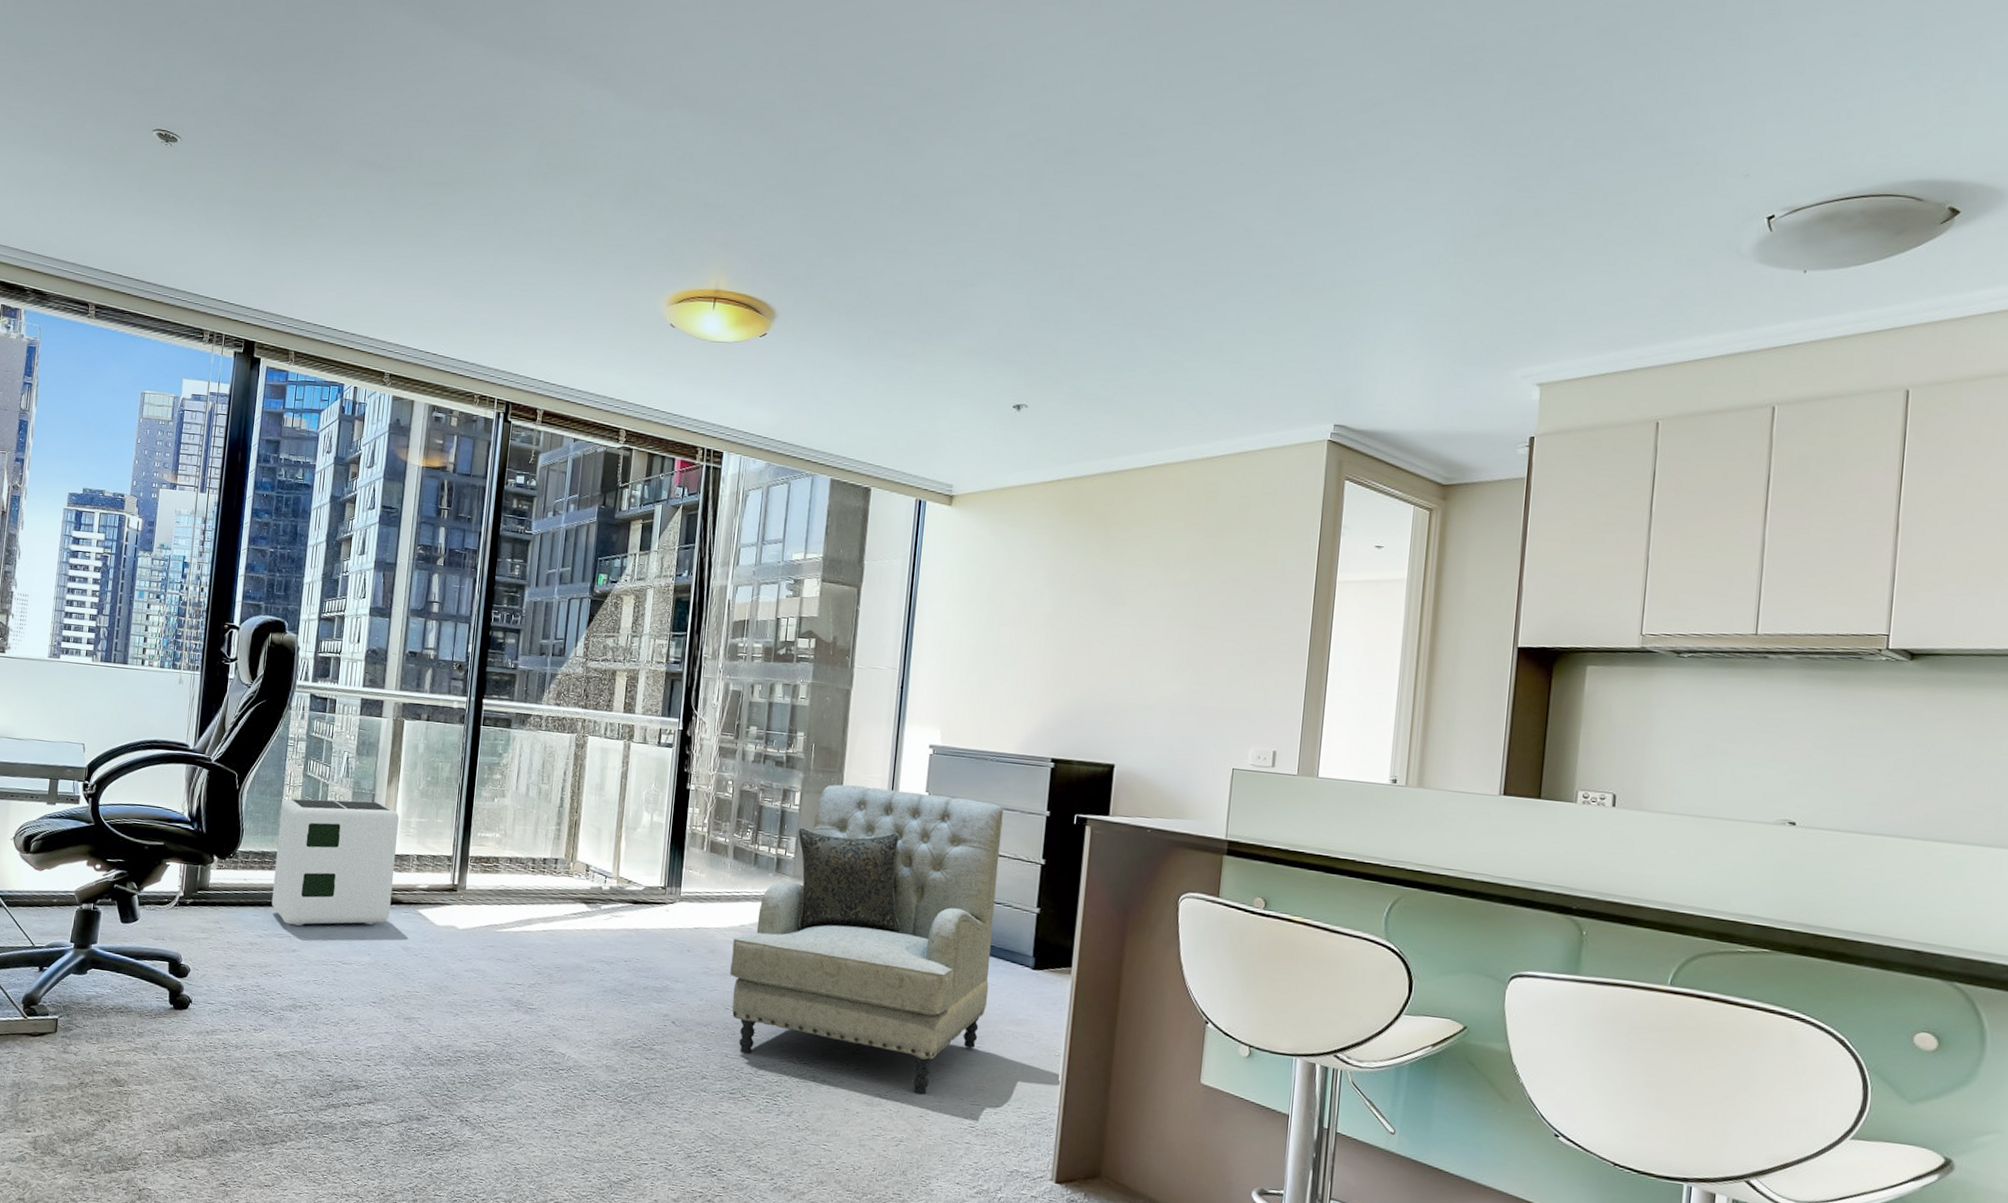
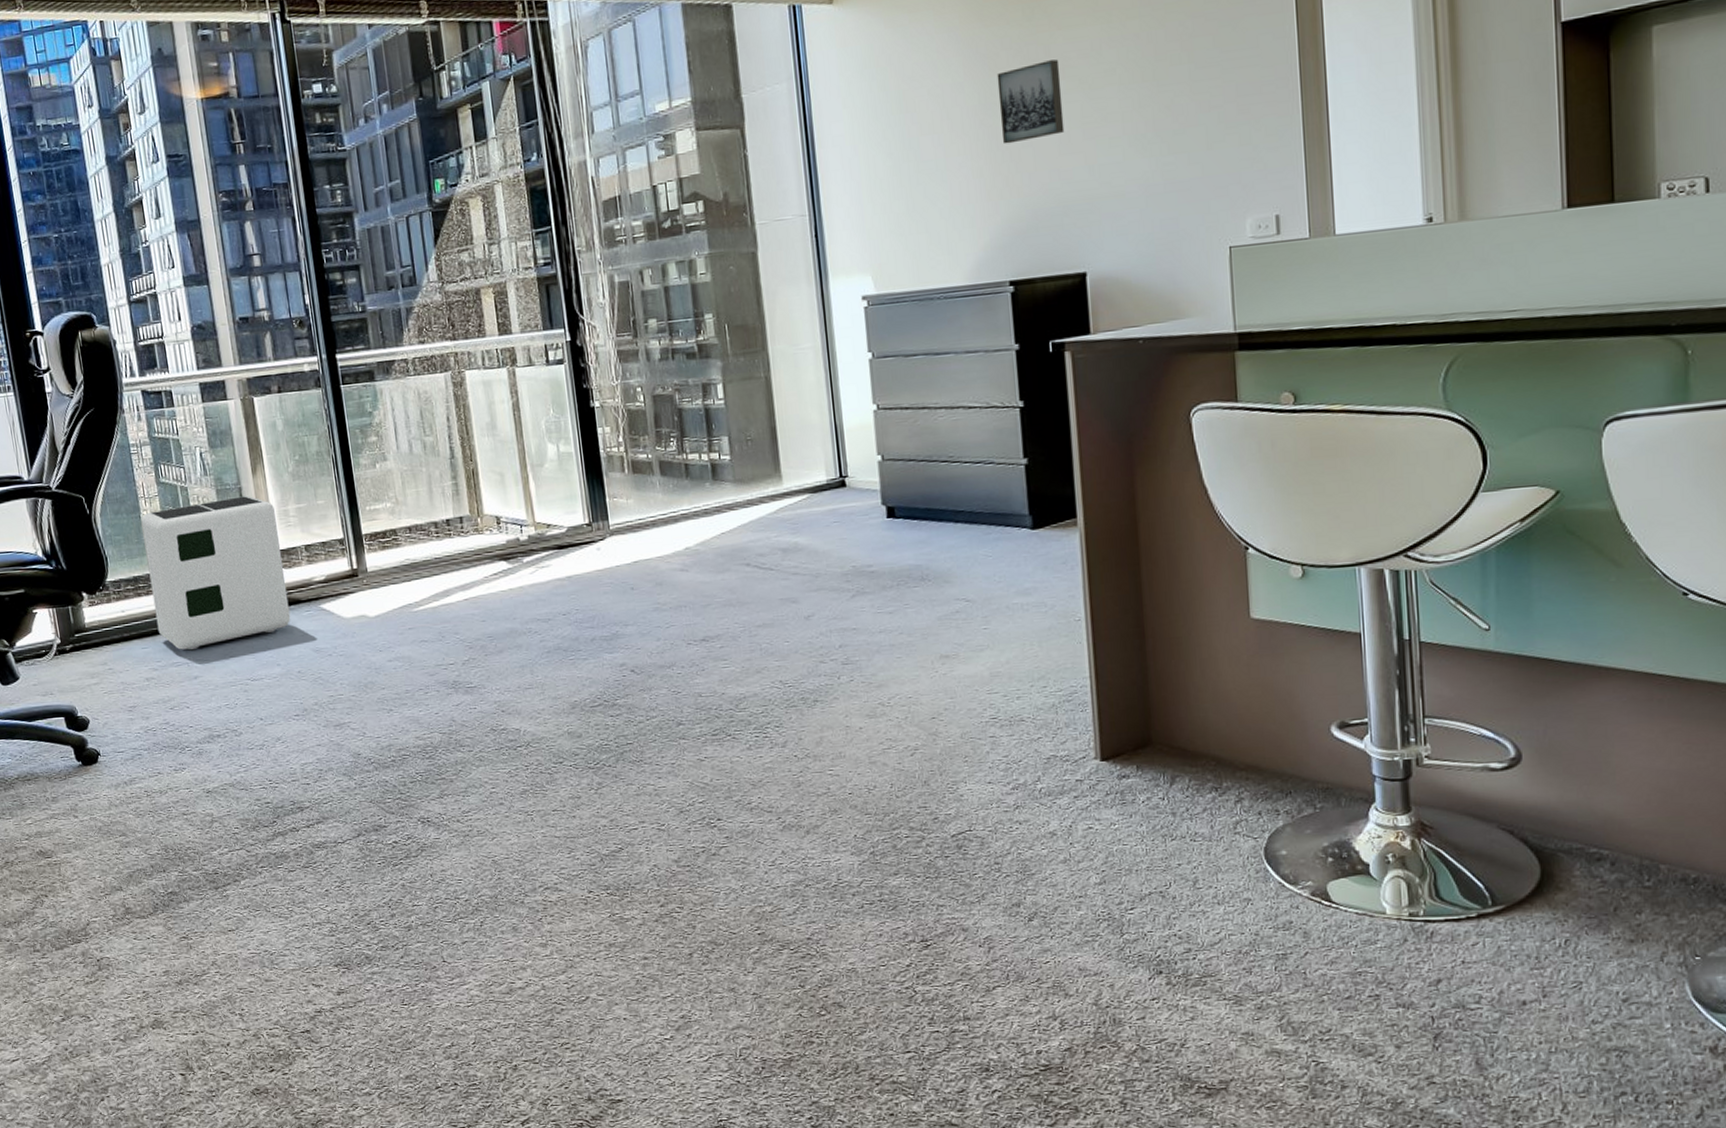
armchair: present [730,784,1004,1096] -> none [680,348,986,696]
wall art: none [1066,588,1123,649] -> present [996,59,1065,145]

